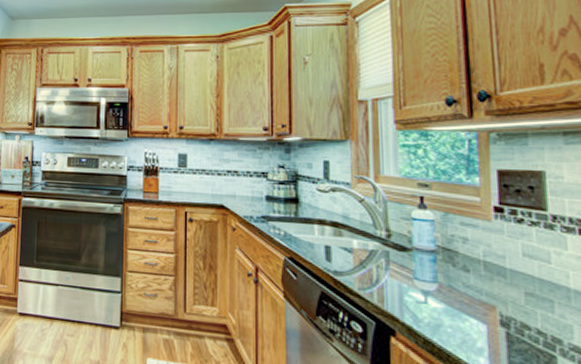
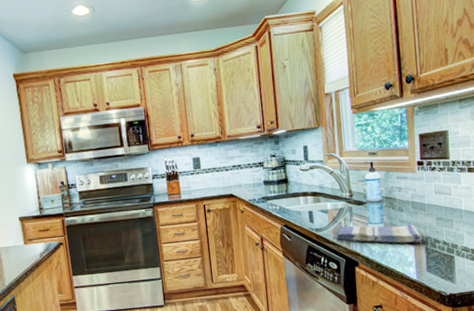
dish towel: none [363,274,501,323] -> present [336,224,423,243]

